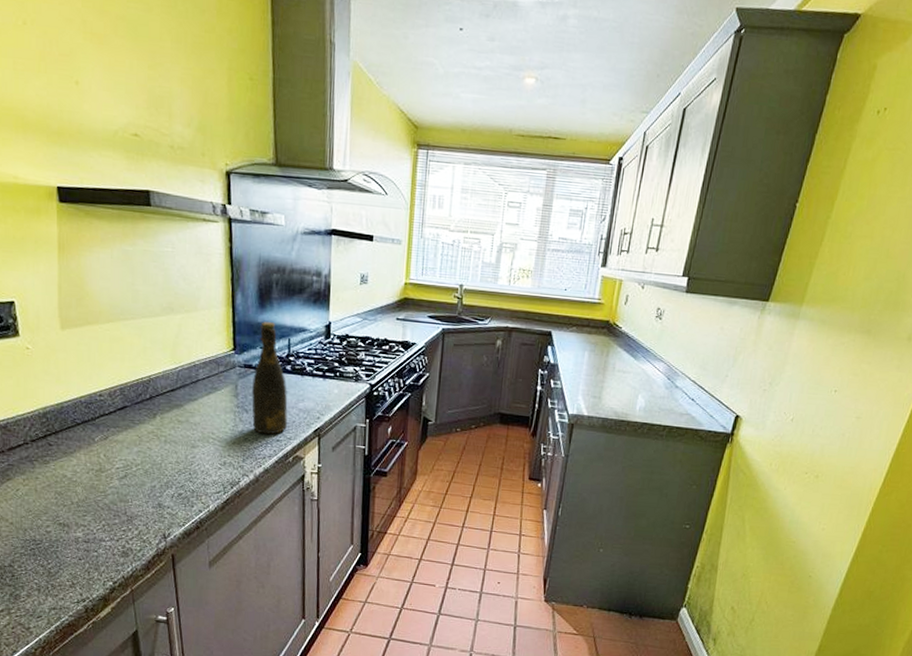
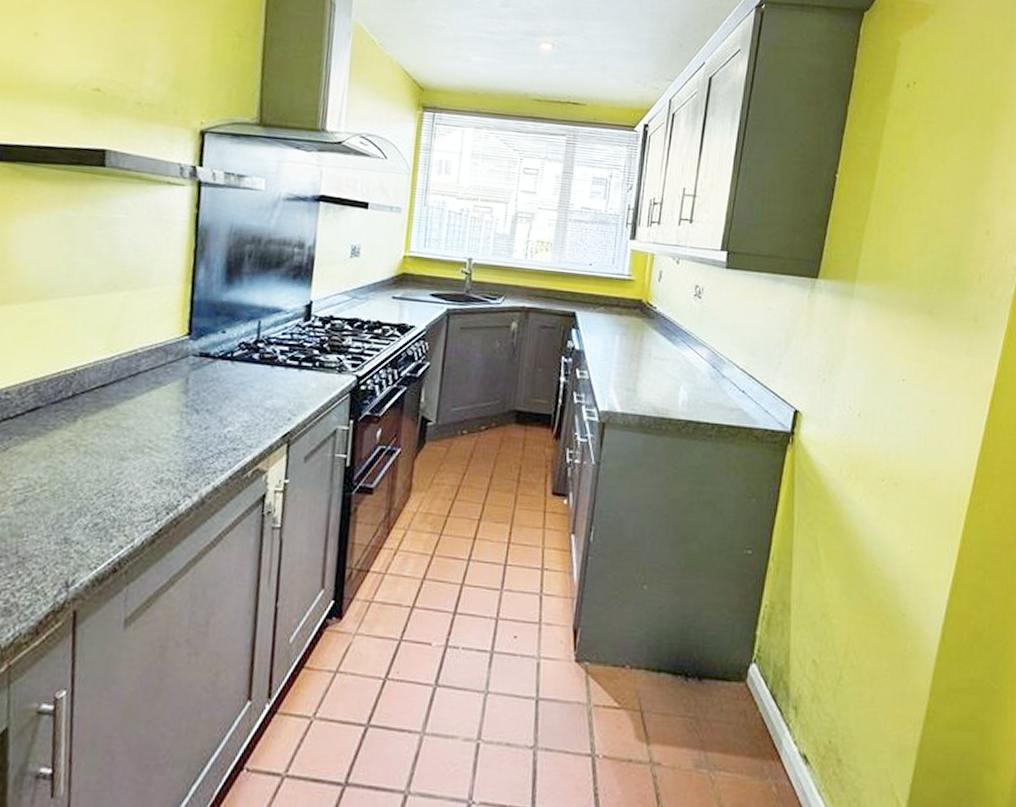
bottle: present [252,322,288,435] -> none [203,301,252,442]

